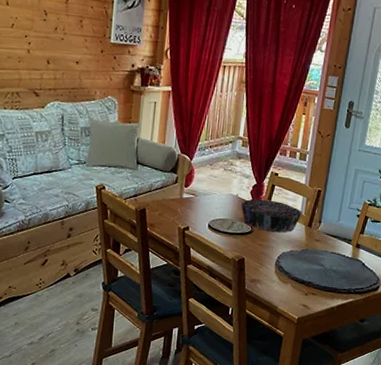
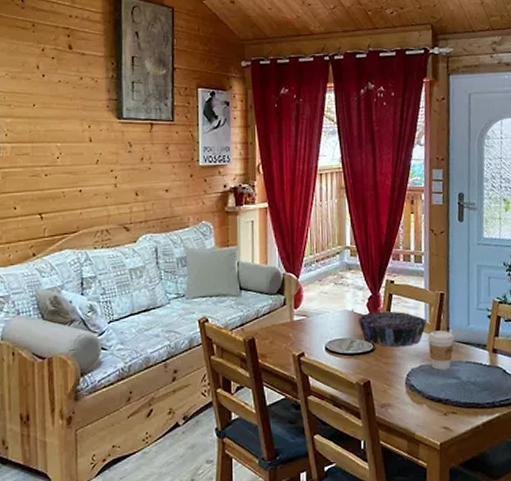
coffee cup: none [300,222,324,257] -> present [427,330,454,370]

